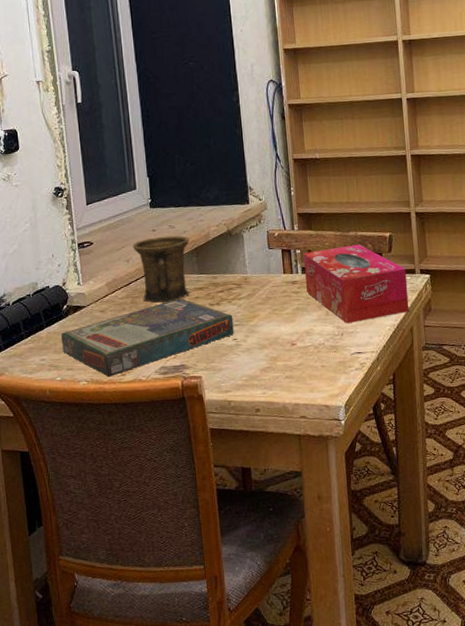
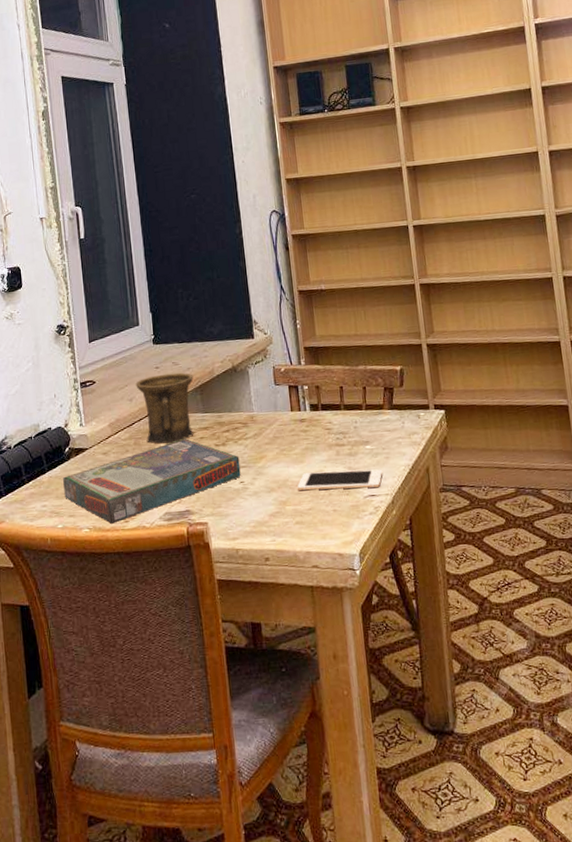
cell phone: none [287,328,370,348] -> present [297,469,383,491]
tissue box: present [303,244,409,324] -> none [311,379,424,465]

